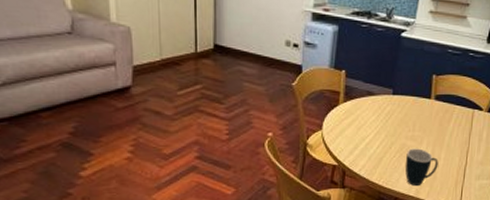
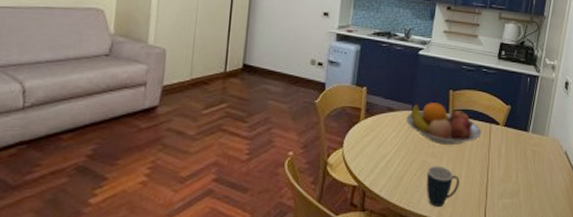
fruit bowl: none [386,87,464,130] -> present [406,103,482,146]

